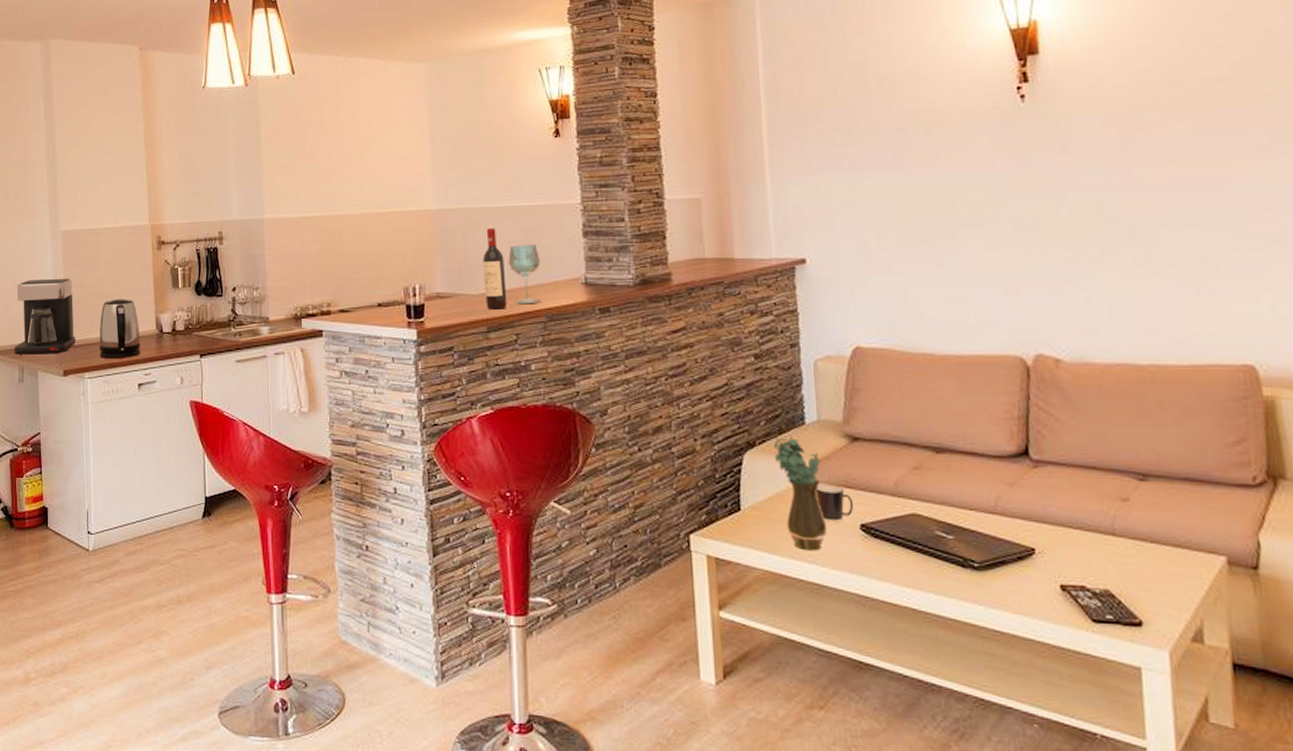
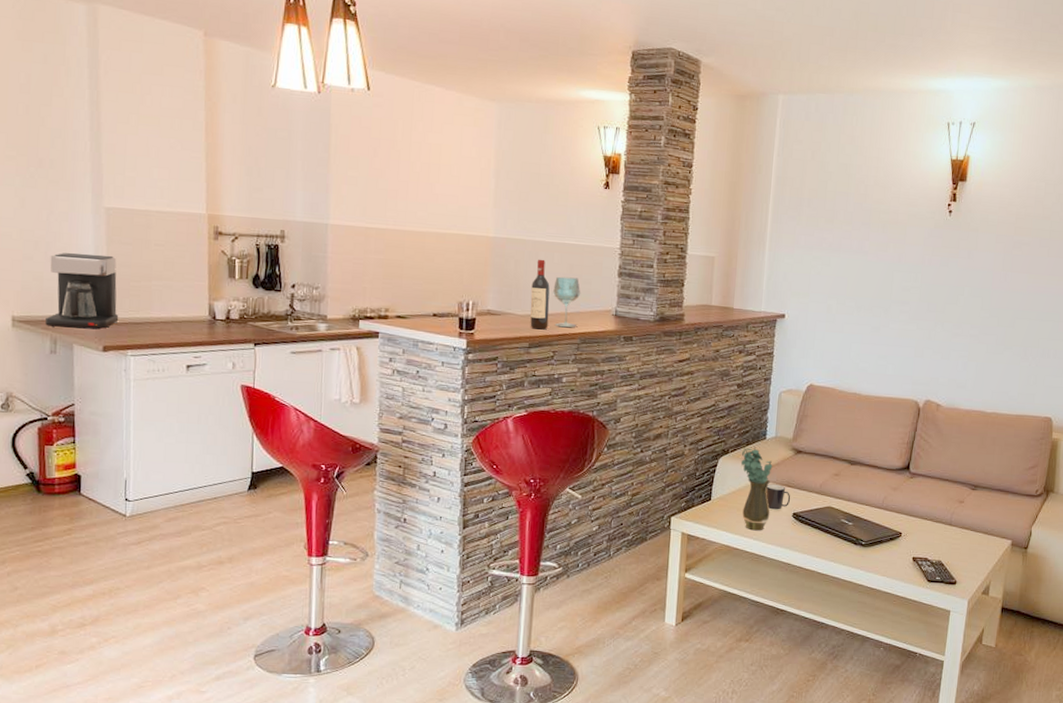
kettle: present [100,298,140,359] -> none [145,281,191,340]

